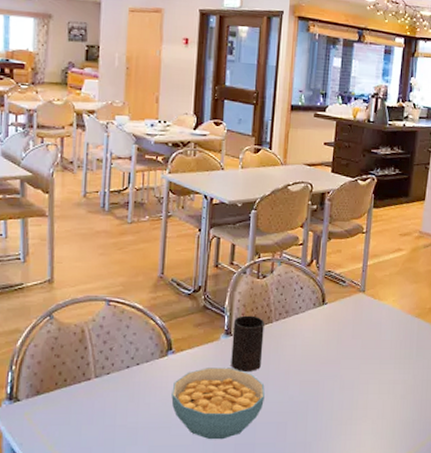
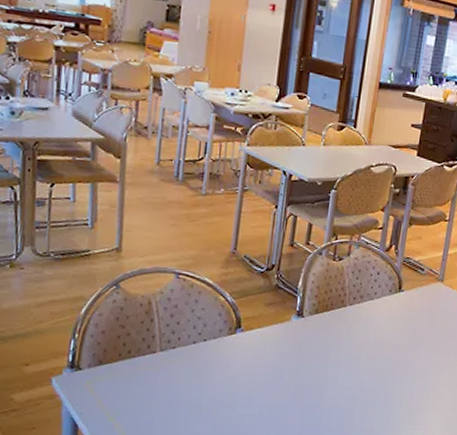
cereal bowl: present [171,368,265,440] -> none [237,348,334,422]
cup: present [231,315,265,371] -> none [301,297,338,355]

